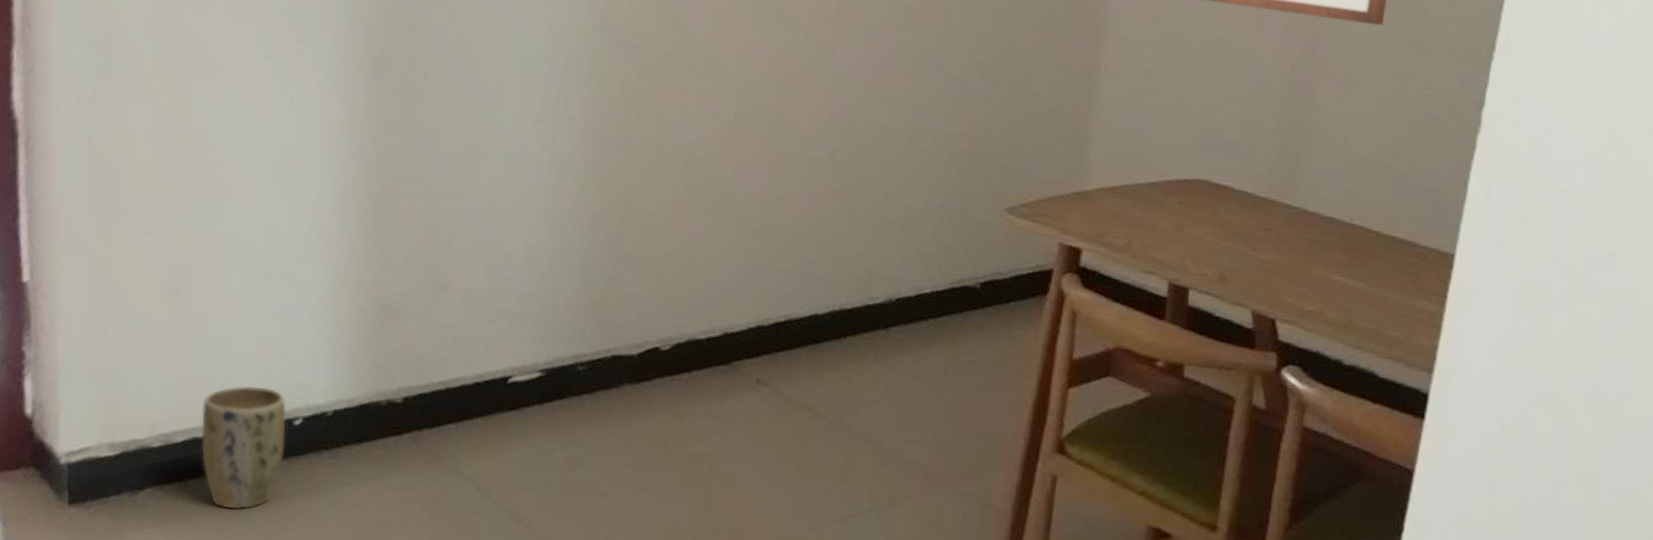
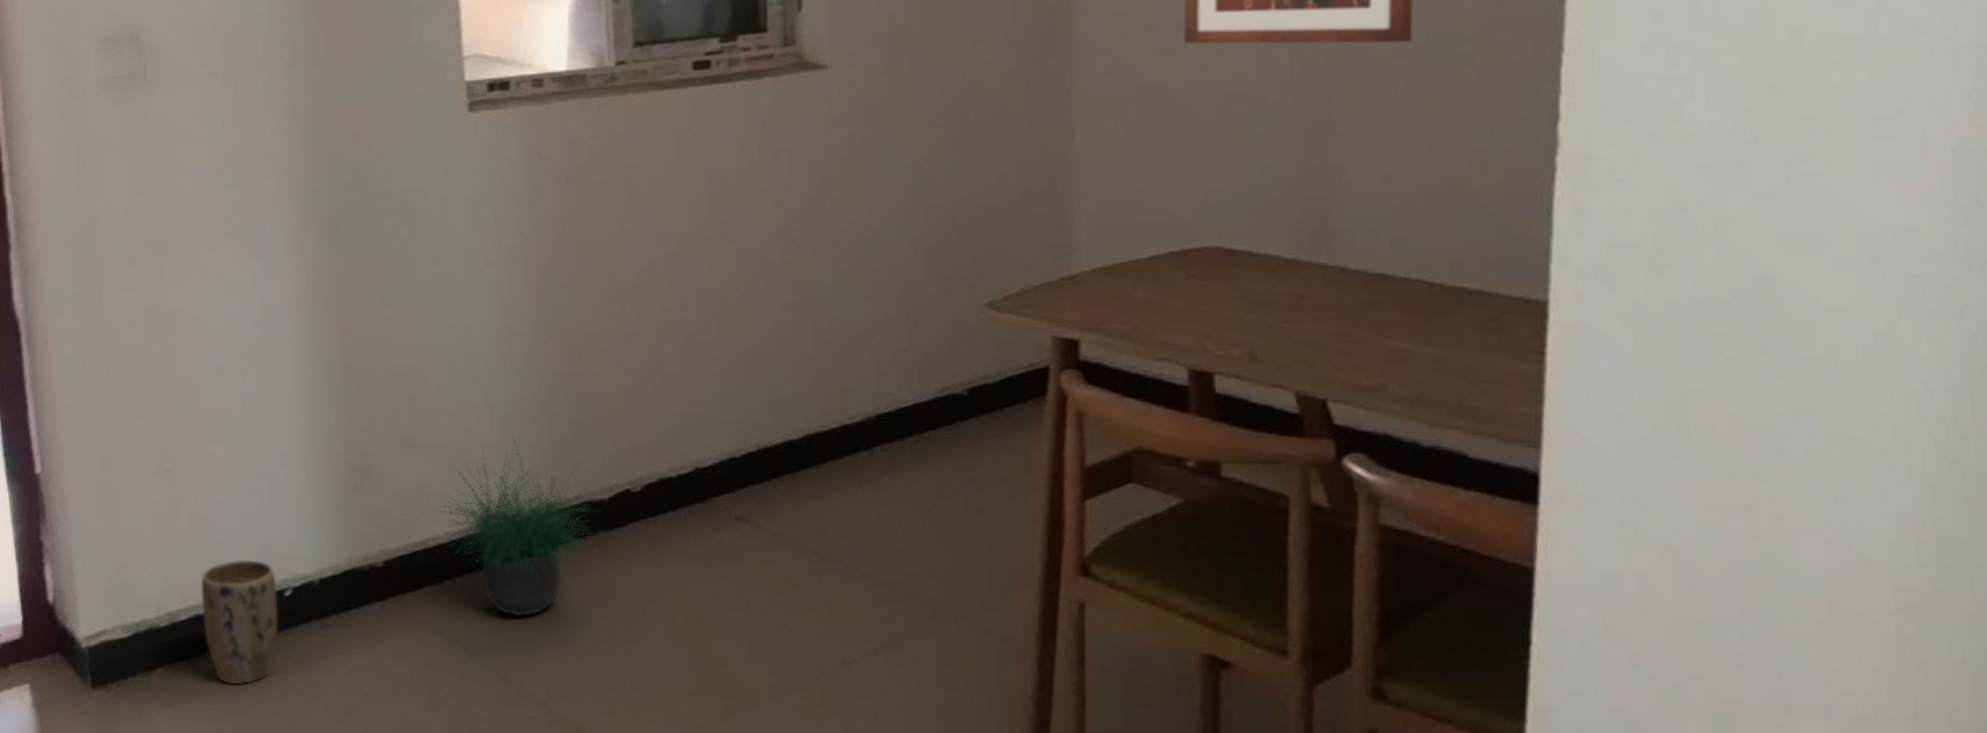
potted plant: none [461,284,640,460] -> present [436,433,611,617]

